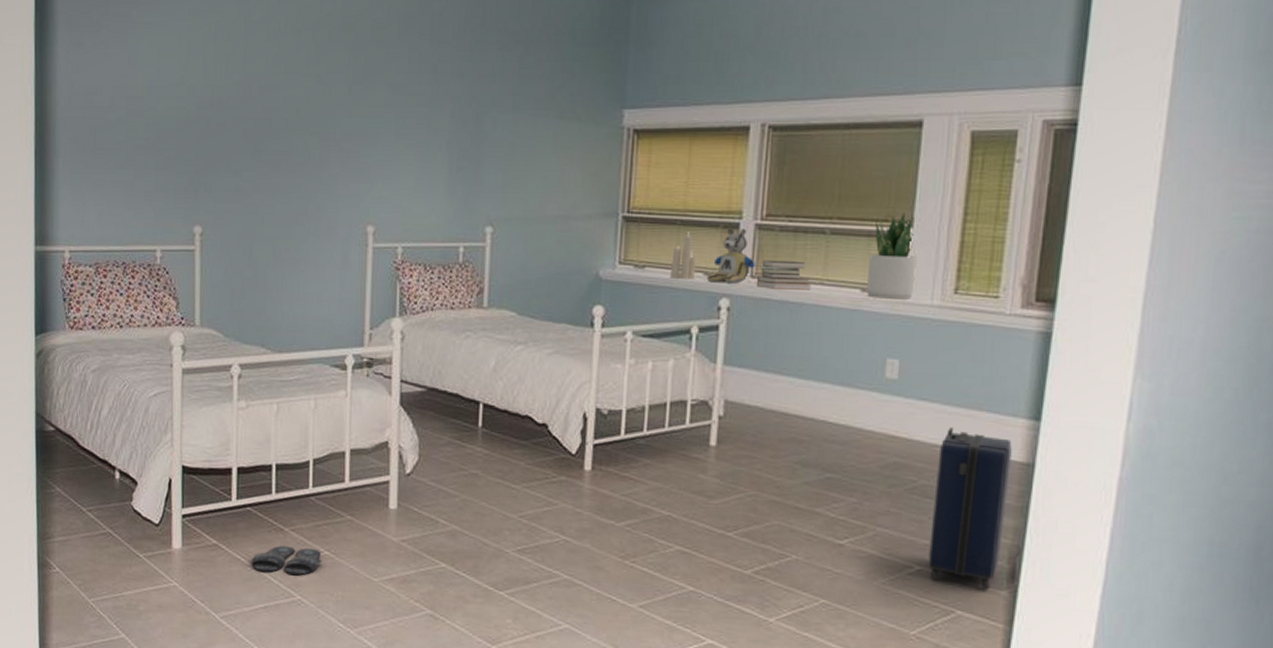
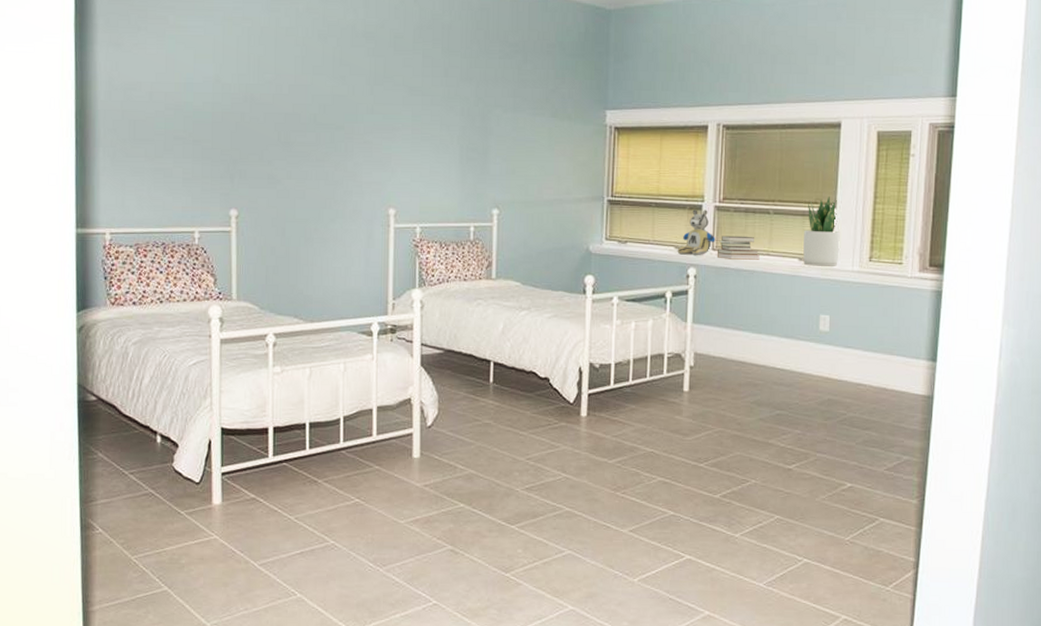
slippers: present [251,545,323,576] -> none [287,496,354,523]
candle: present [669,231,697,281] -> none [647,212,669,253]
suitcase: present [928,426,1012,590] -> none [857,368,916,500]

